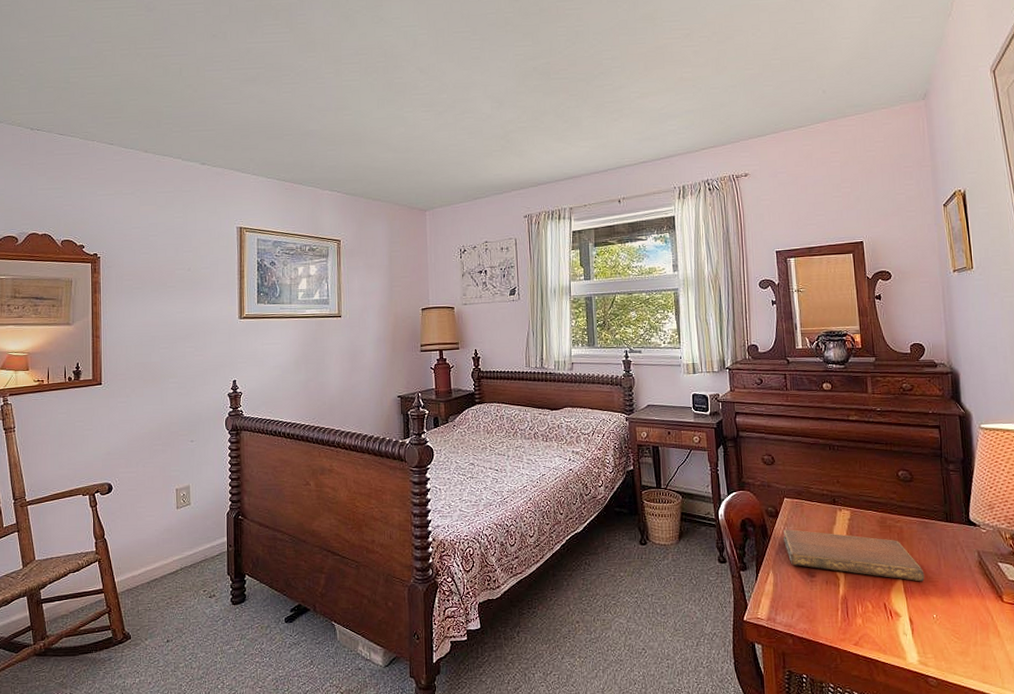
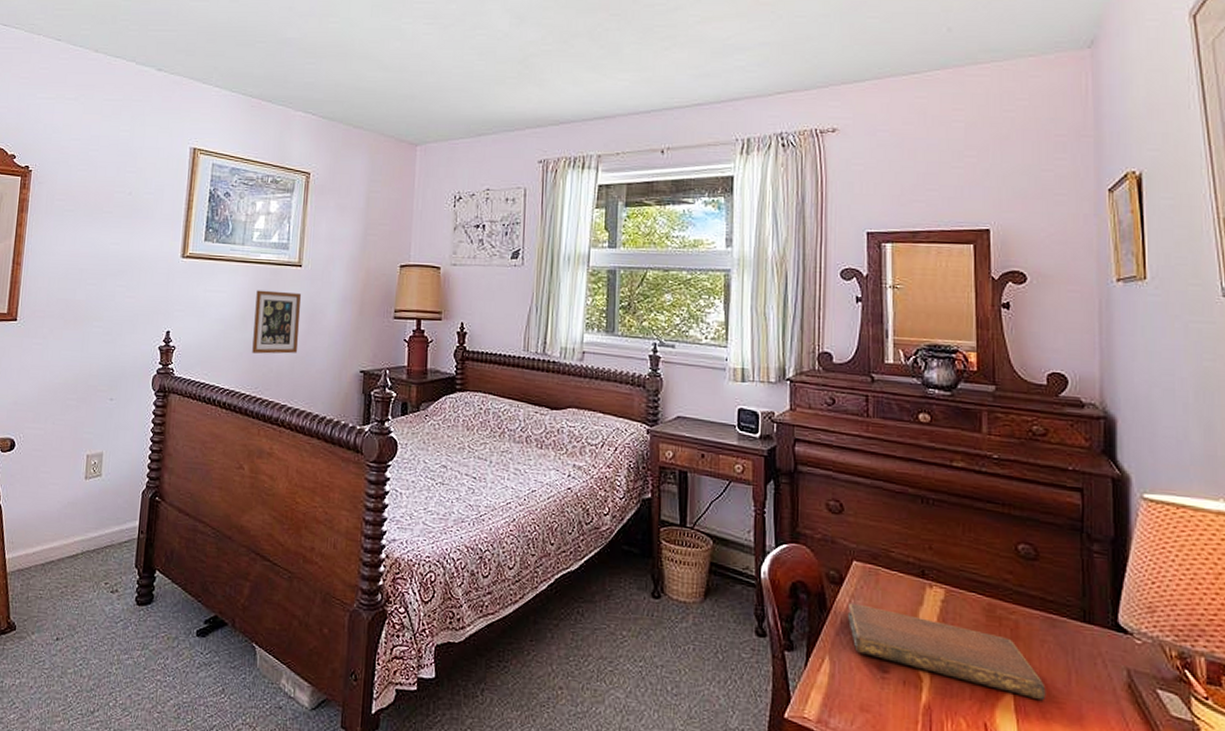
picture frame: none [306,338,345,391] -> present [252,290,301,354]

